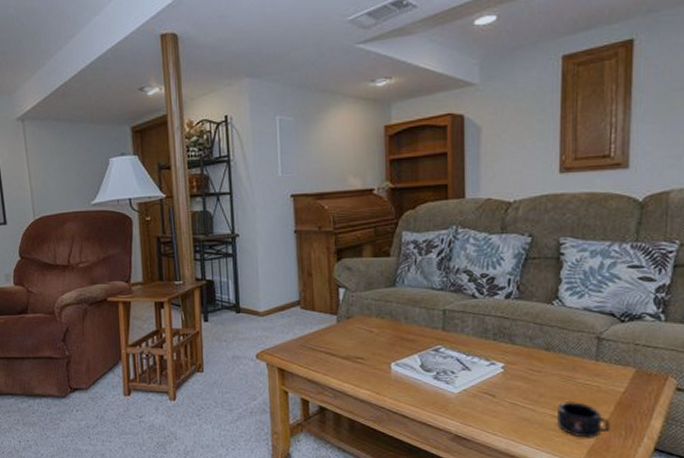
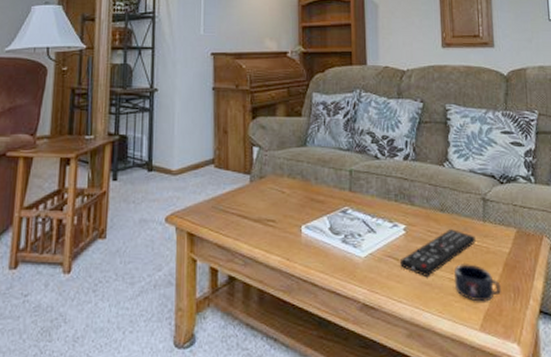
remote control: none [497,368,585,414] -> present [400,229,476,278]

